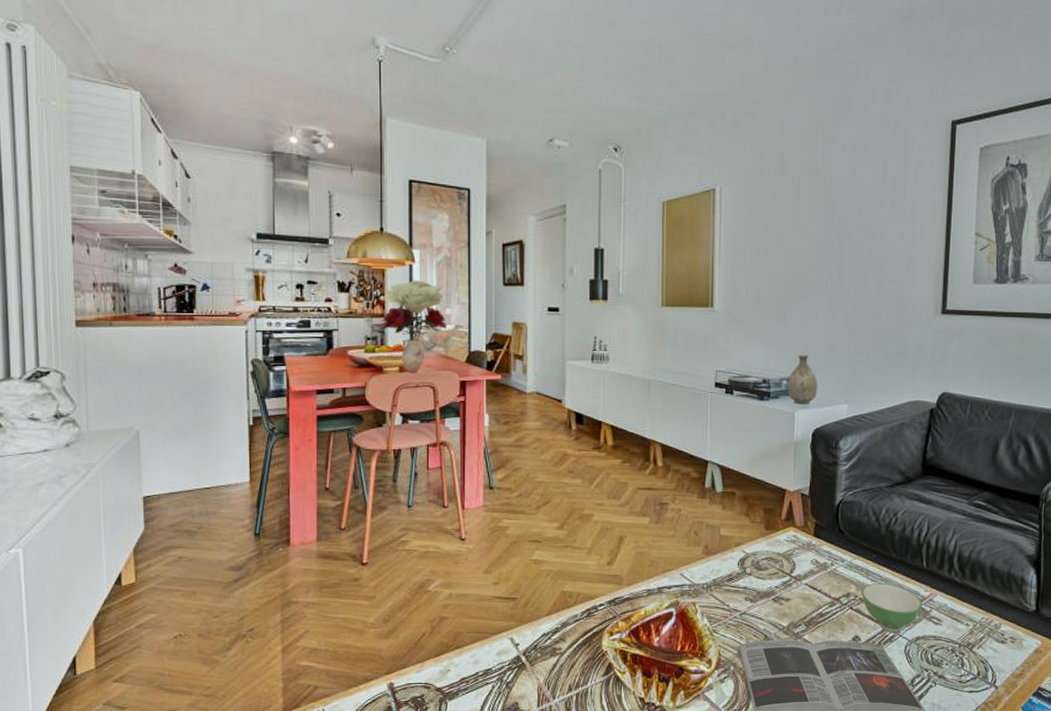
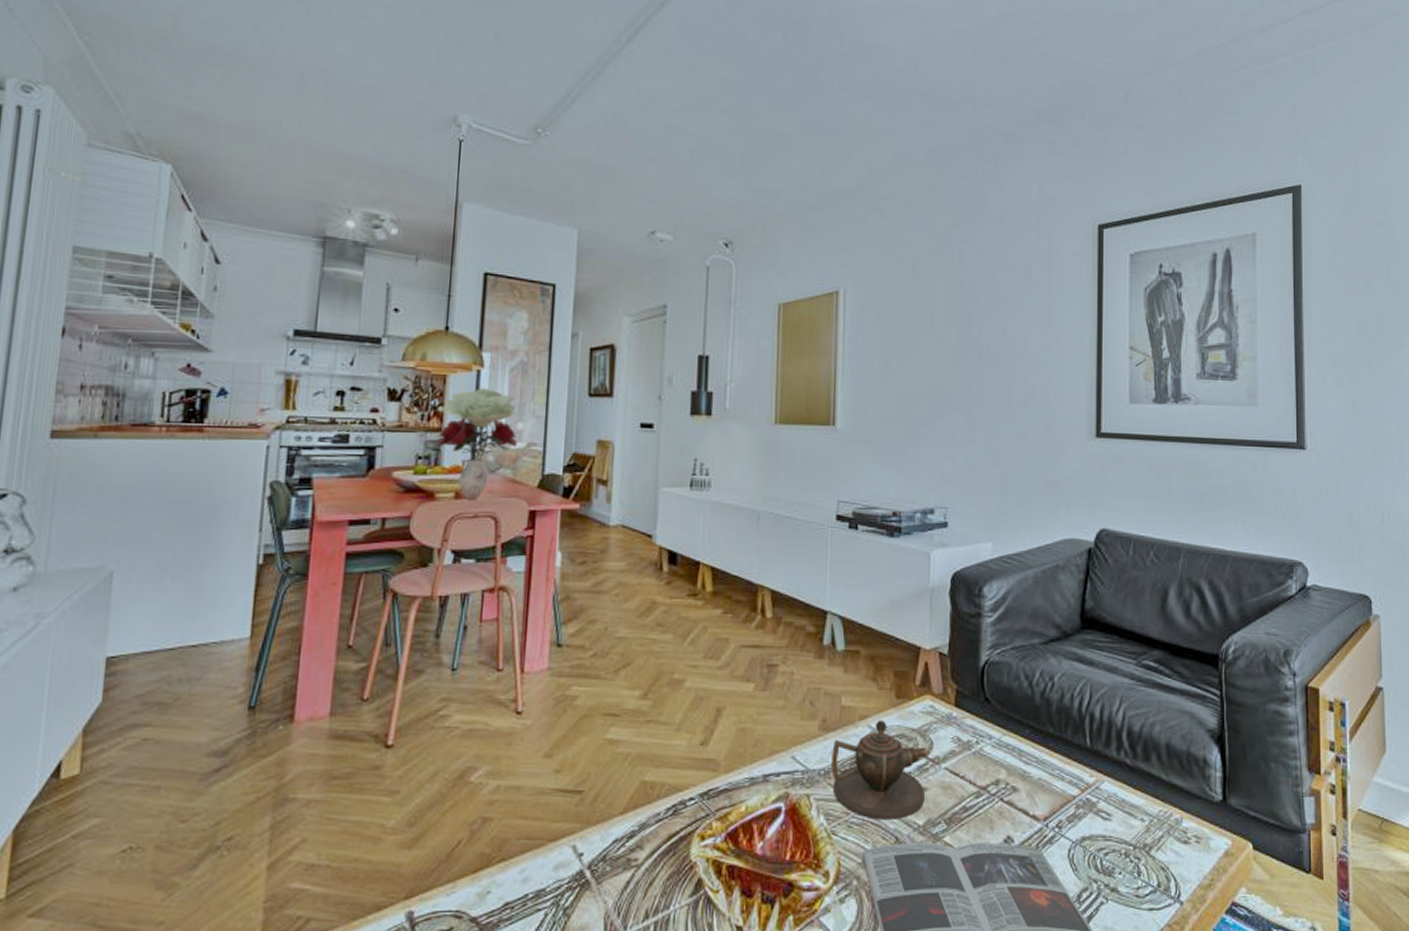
teapot: none [713,547,791,622] -> present [831,720,927,820]
vase: present [787,355,818,404] -> none [921,483,958,541]
bowl: present [861,583,923,633] -> none [1013,767,1087,832]

